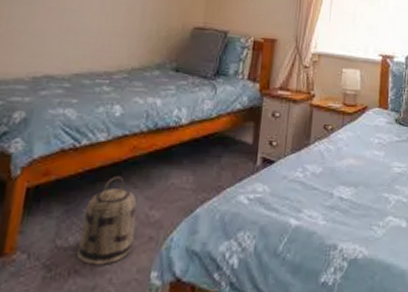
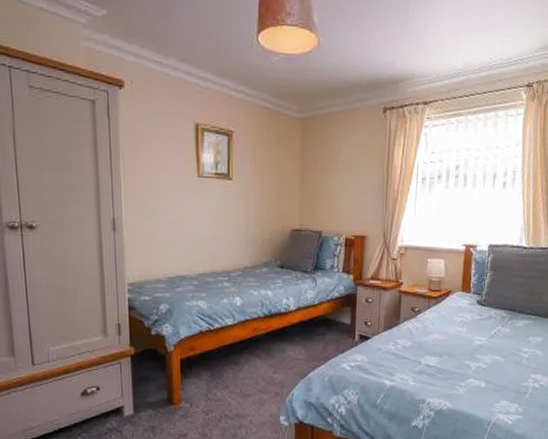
basket: present [76,177,137,265] -> none [223,351,264,411]

